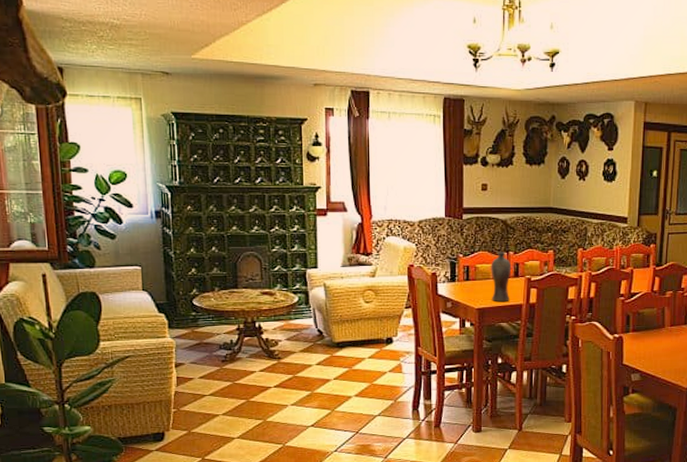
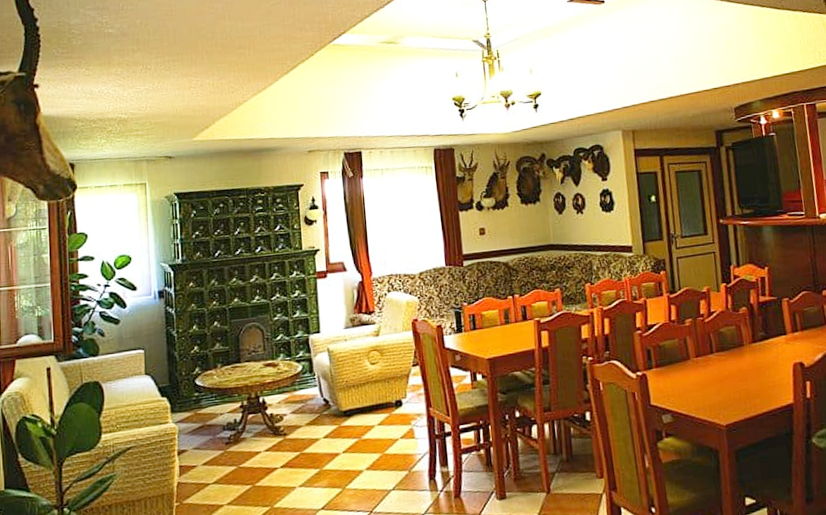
vase: present [491,252,512,302] -> none [497,295,520,350]

